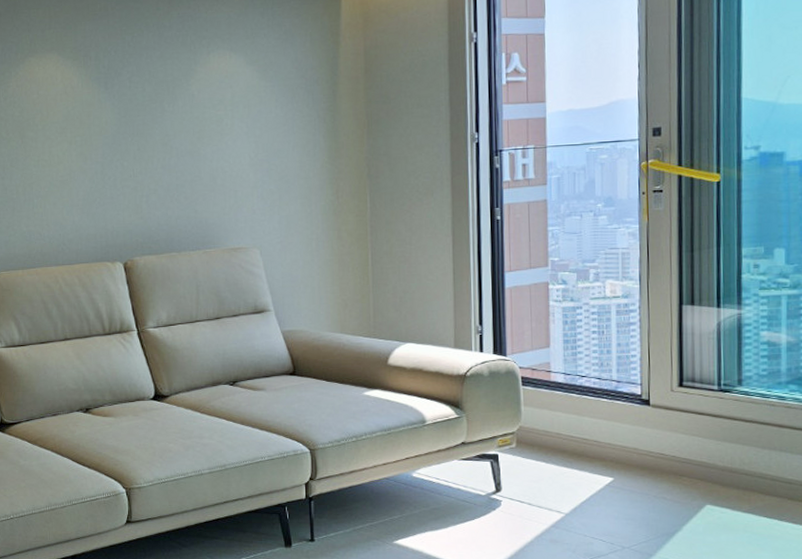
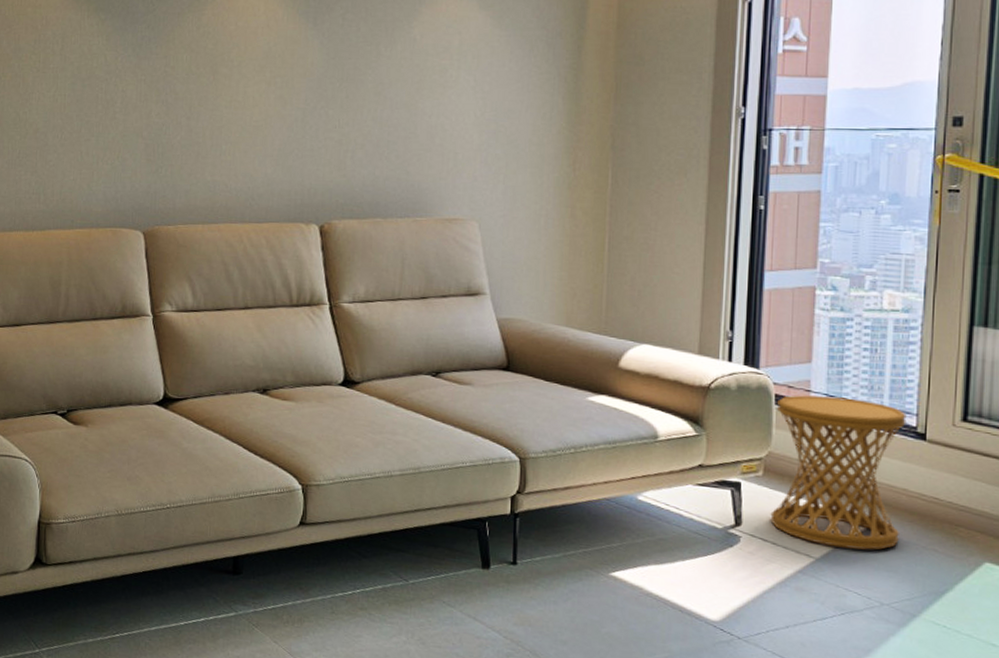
side table: none [524,375,633,503] -> present [770,395,907,550]

